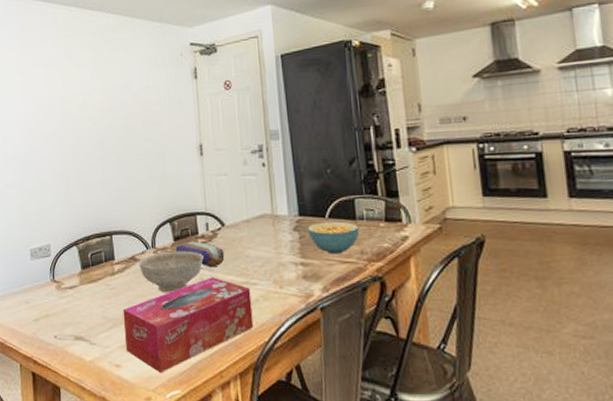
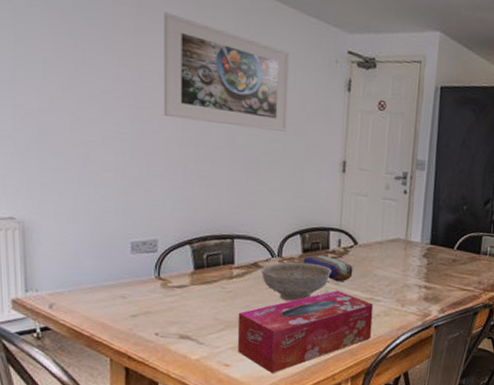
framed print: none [42,48,147,133] -> present [163,12,289,132]
cereal bowl: present [307,221,360,255] -> none [436,252,482,282]

